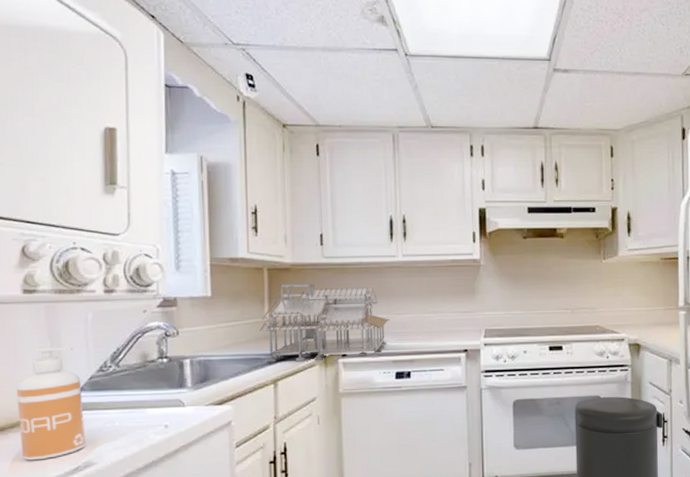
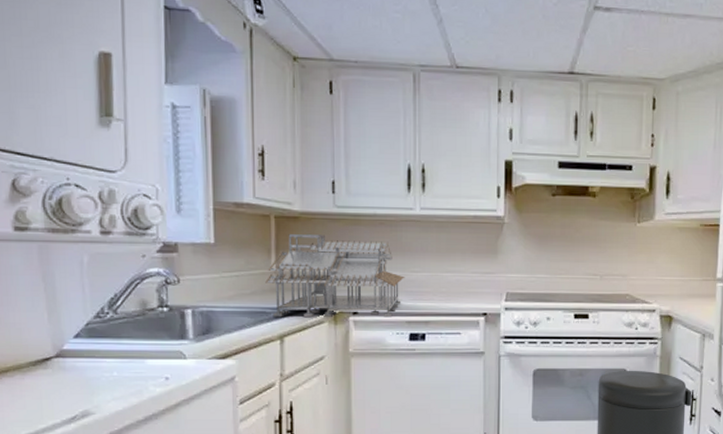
soap dispenser: present [16,346,86,461] -> none [9,289,83,407]

